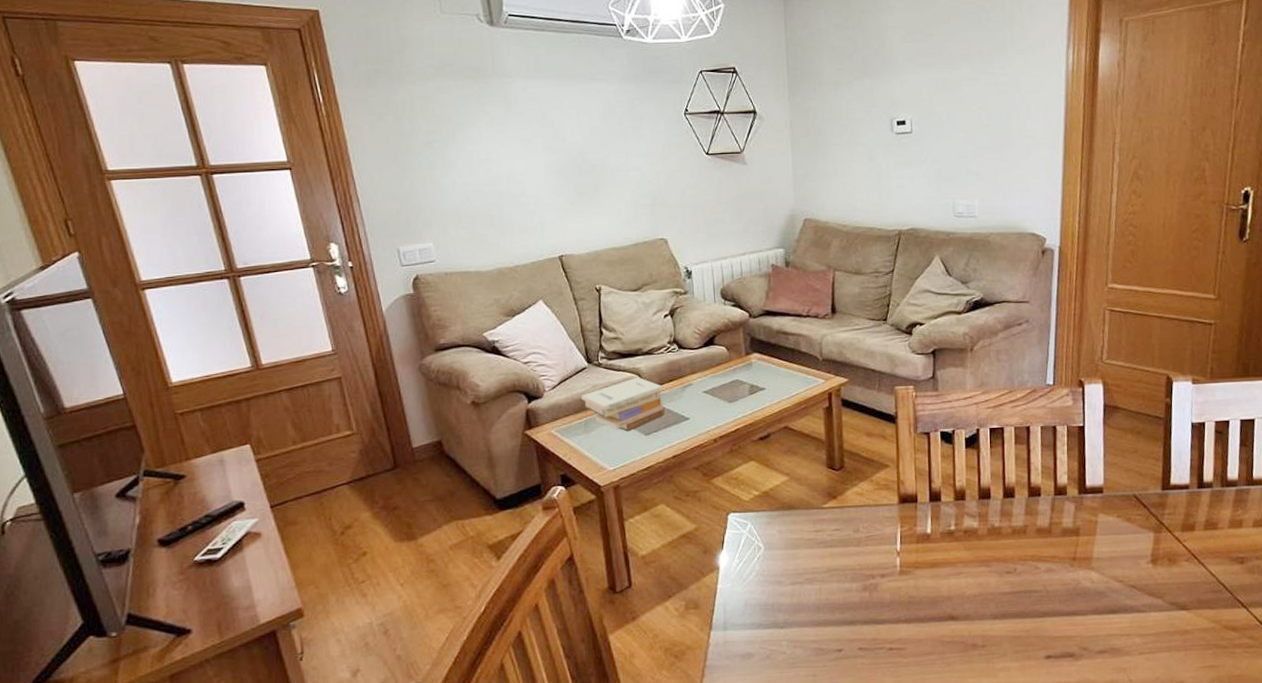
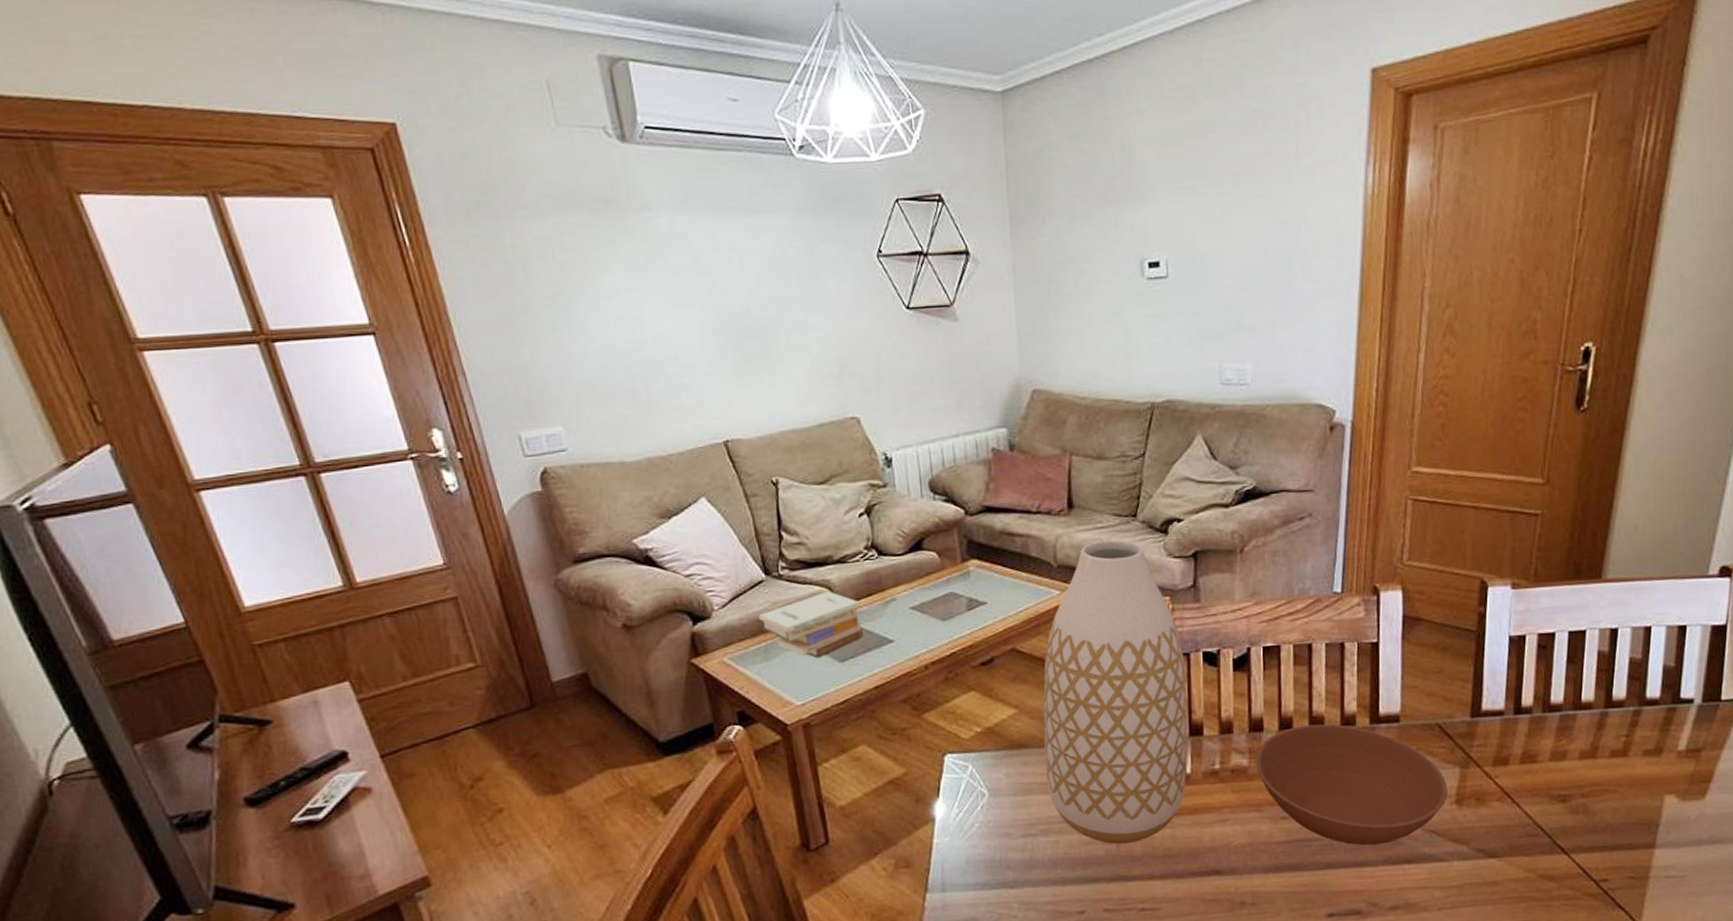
vase: none [810,339,929,592] -> present [1043,539,1188,844]
bowl: none [984,493,1144,598] -> present [1255,723,1448,846]

